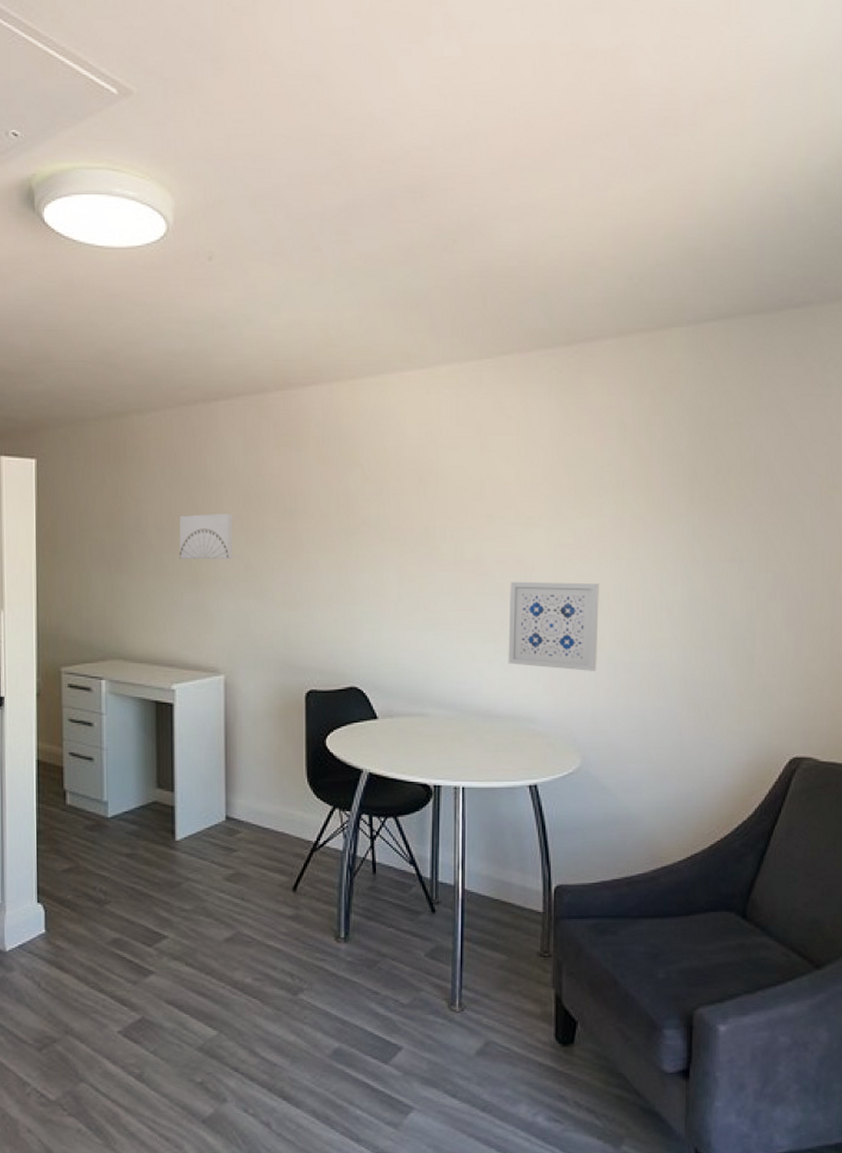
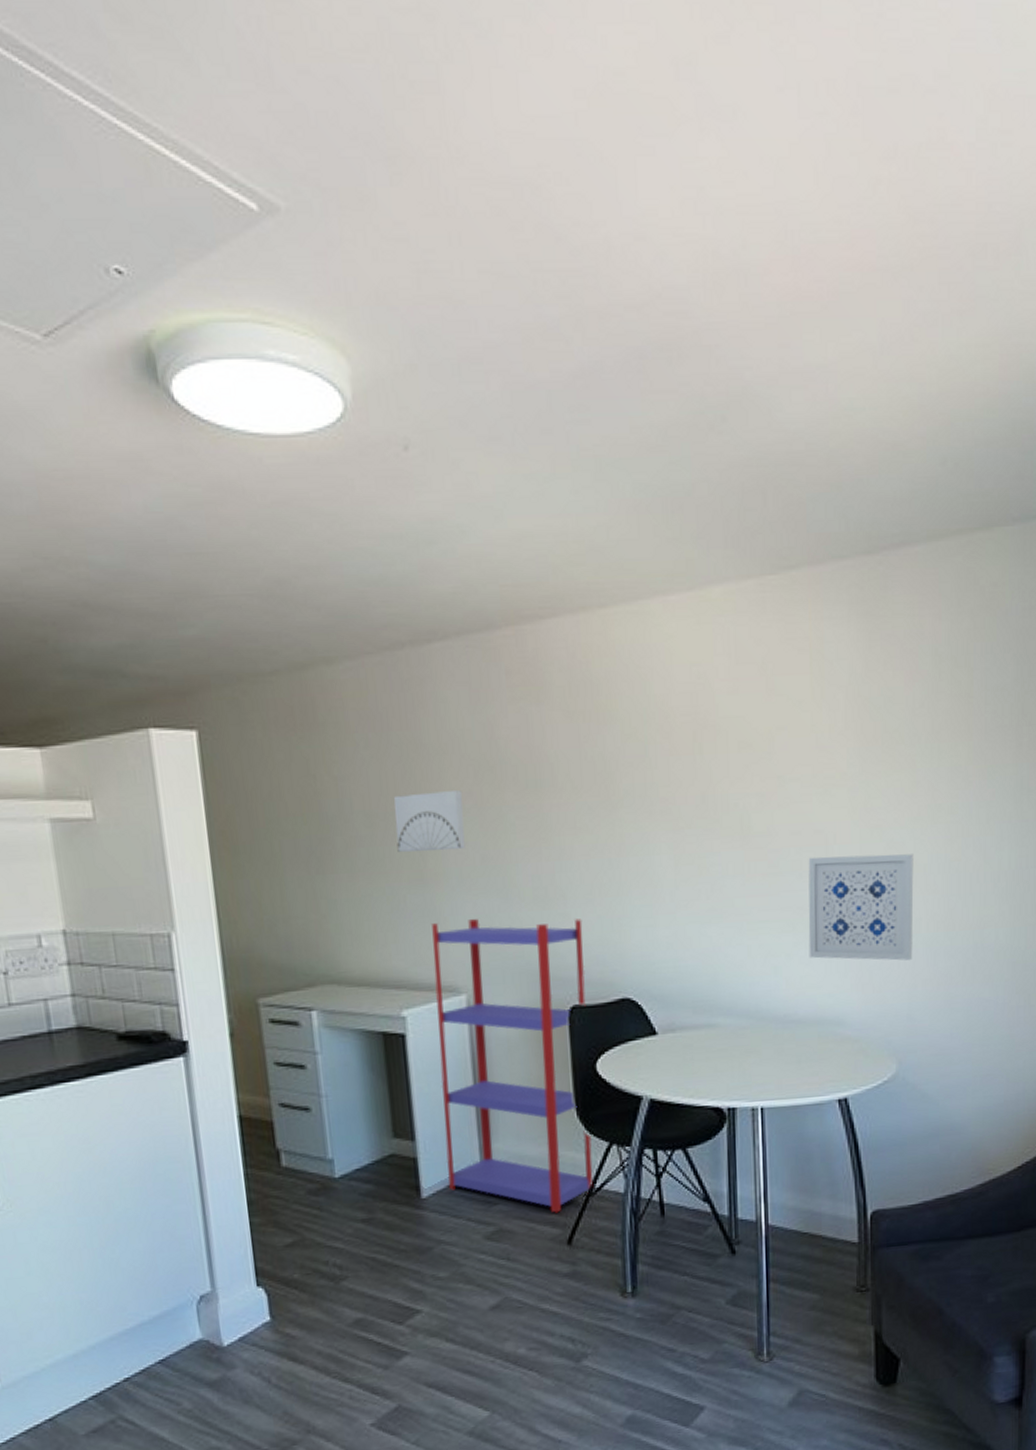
shelving unit: none [198,615,322,863] -> present [432,919,593,1213]

